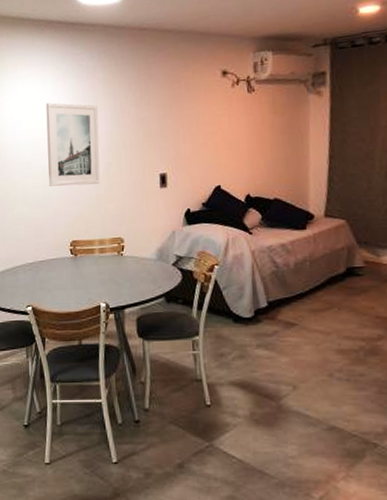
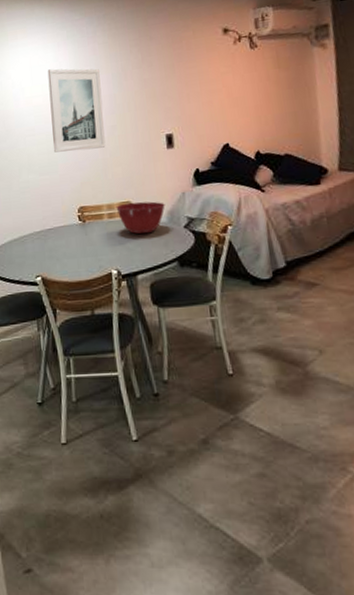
mixing bowl: none [107,238,155,270] -> present [116,201,165,234]

